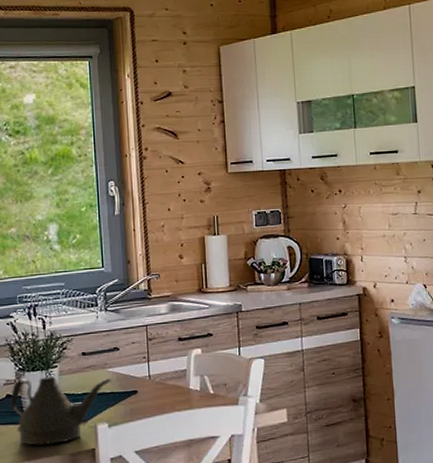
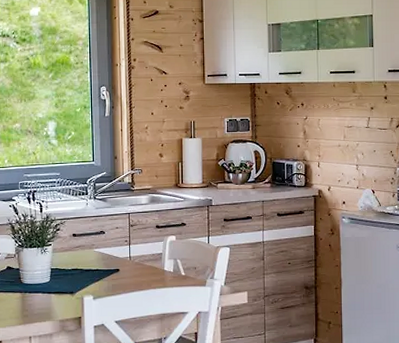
teapot: present [10,376,111,446] -> none [10,253,97,312]

